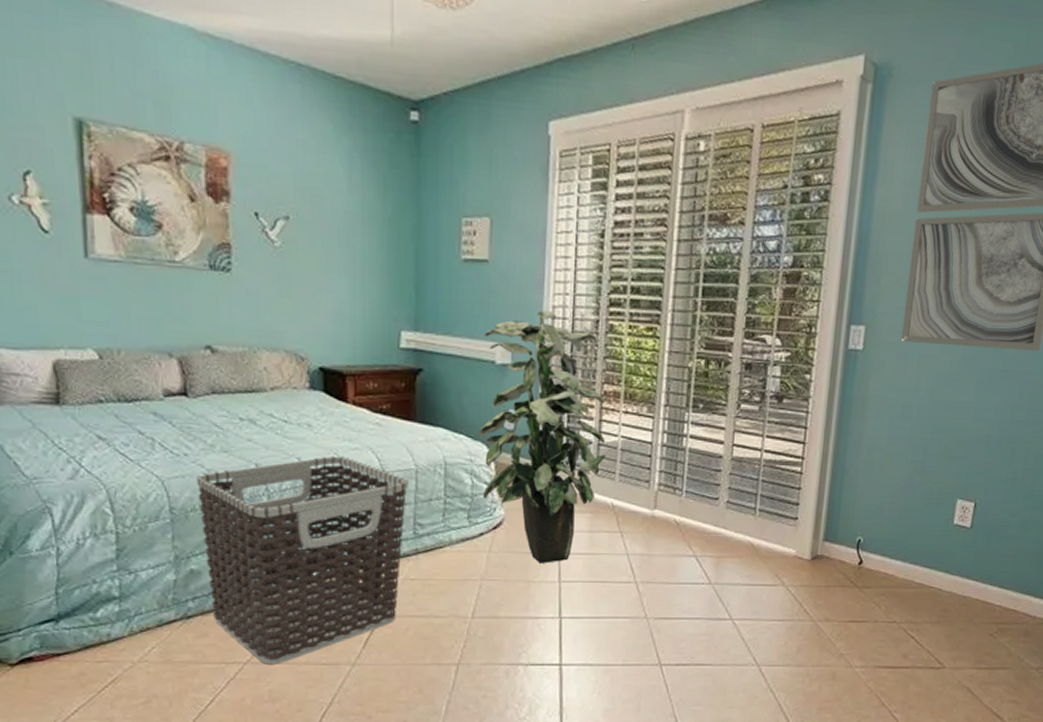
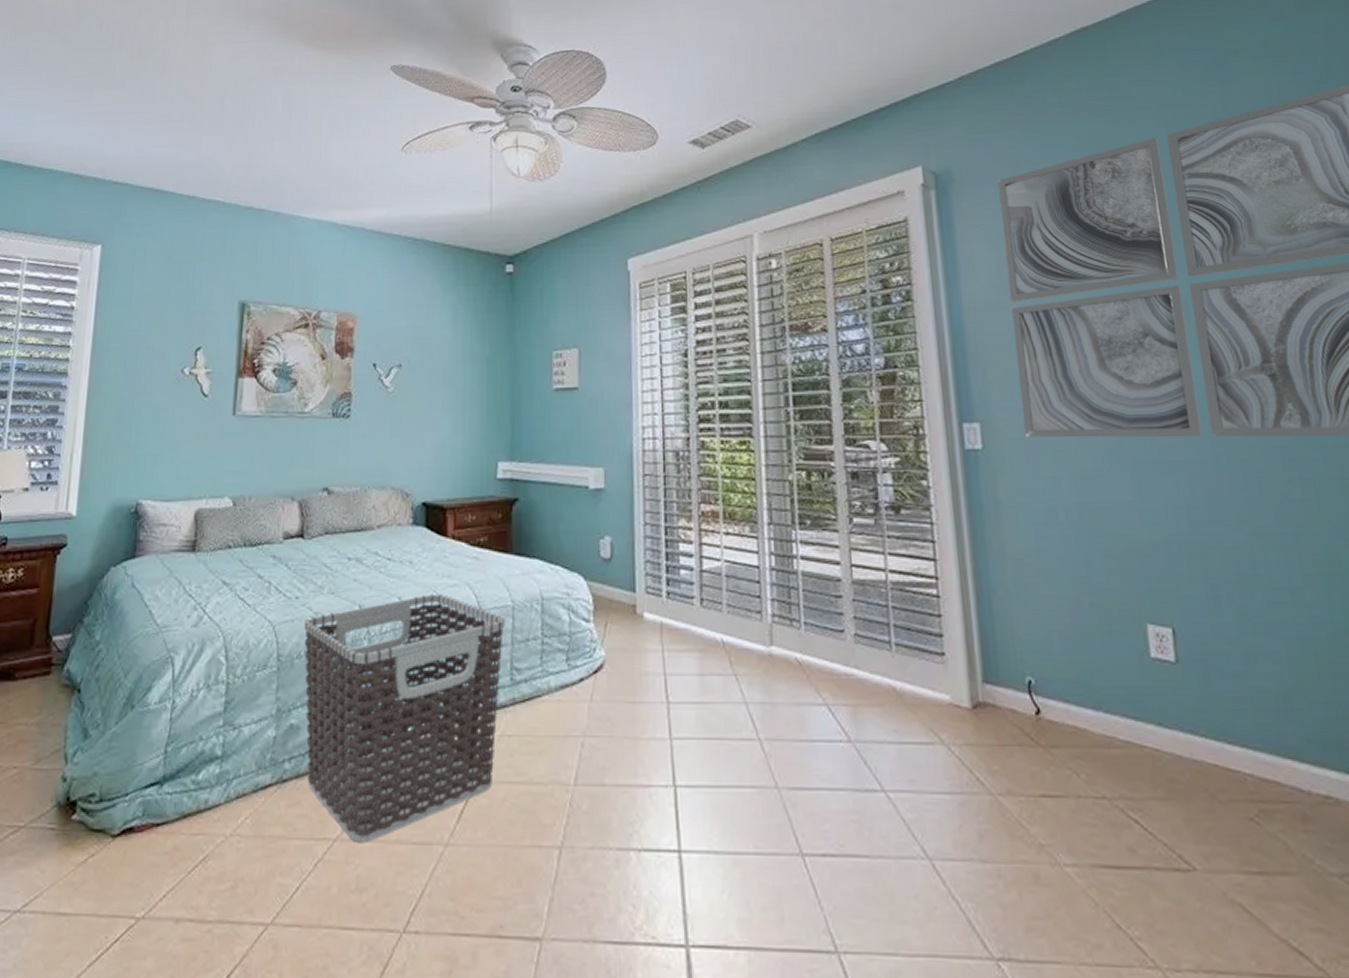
indoor plant: present [478,310,606,563] -> none [574,431,710,715]

